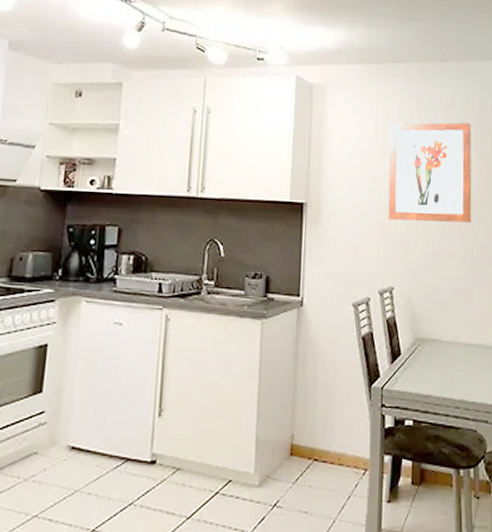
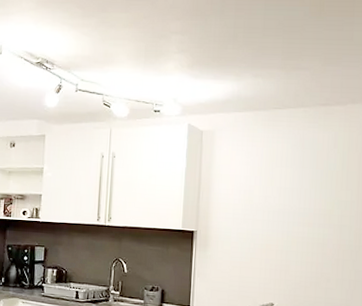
wall art: present [388,122,472,223] -> none [270,161,354,251]

